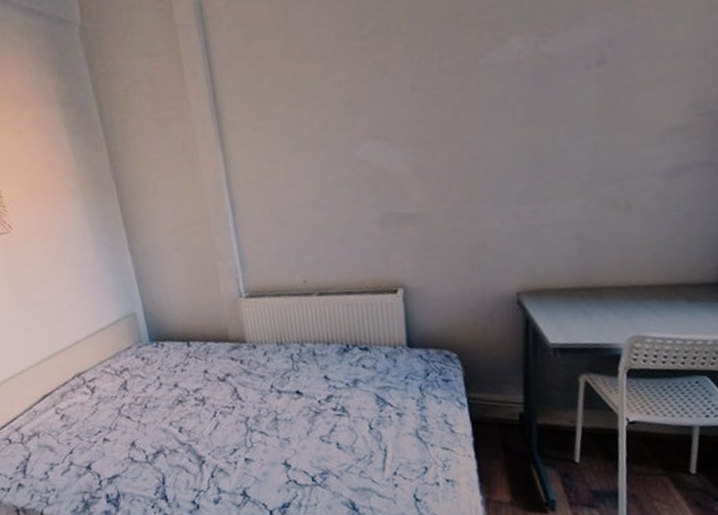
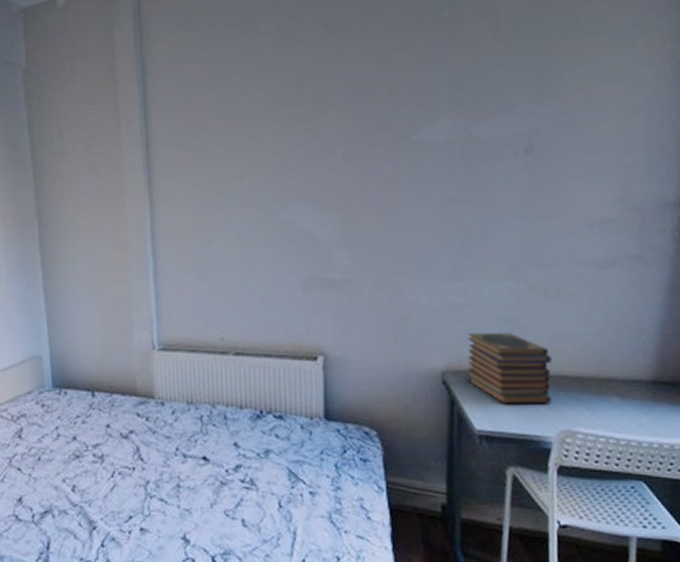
book stack: none [540,248,623,318] -> present [466,332,552,405]

